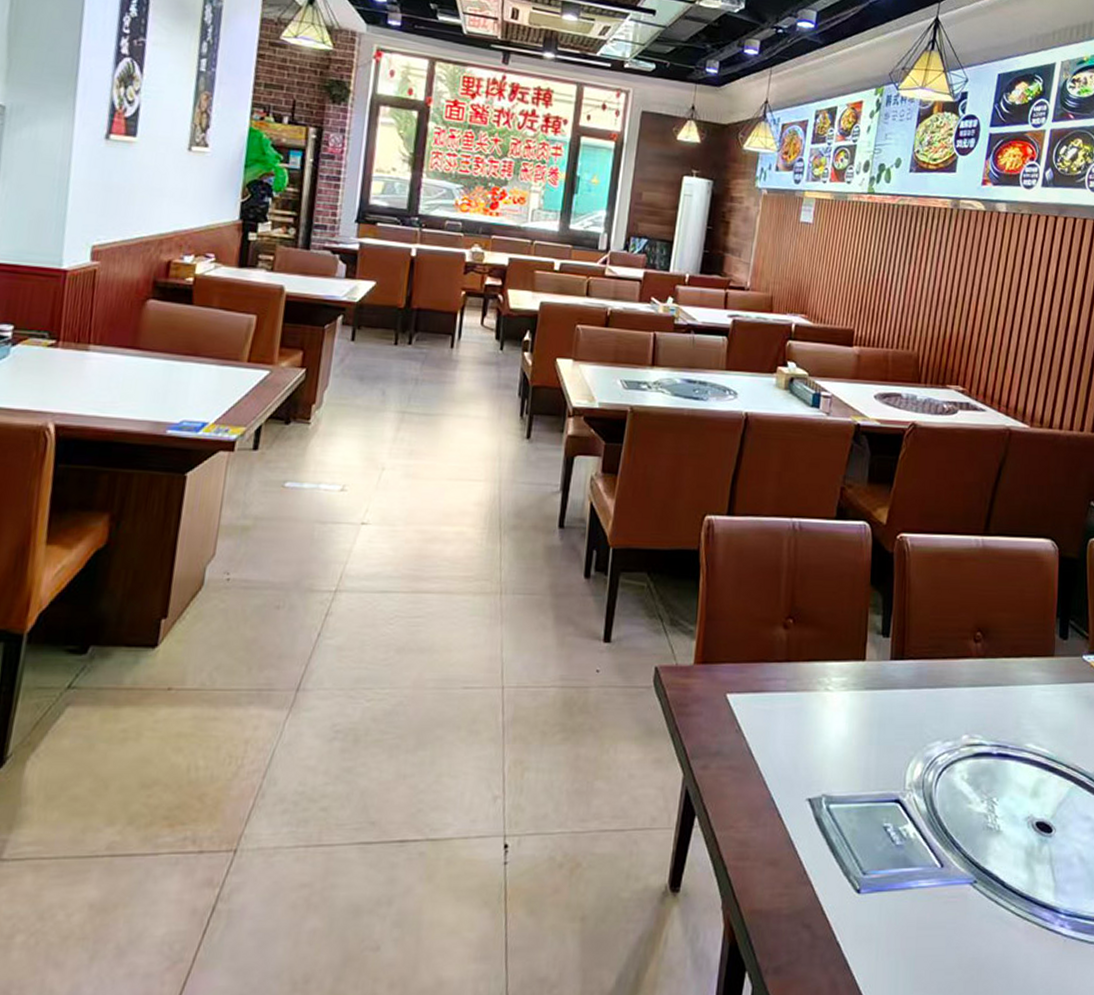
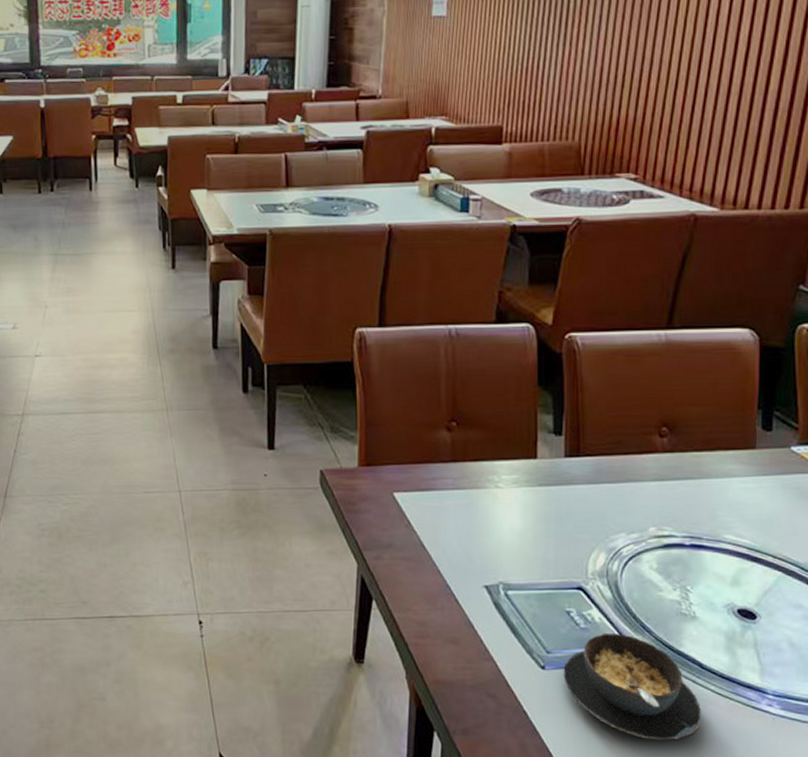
soup bowl: none [877,850,1003,971] -> present [563,632,702,741]

